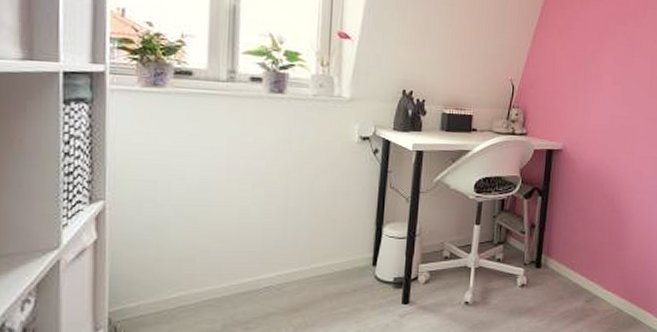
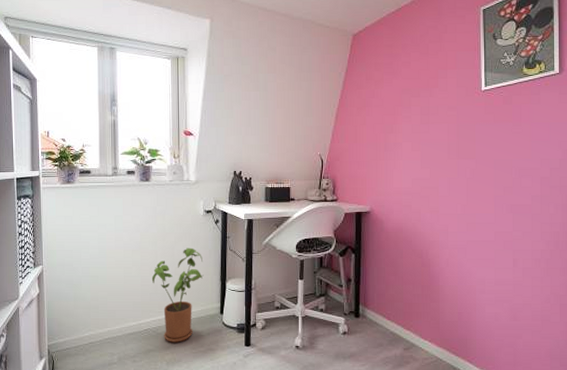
house plant: none [279,182,353,303] -> present [151,247,204,343]

